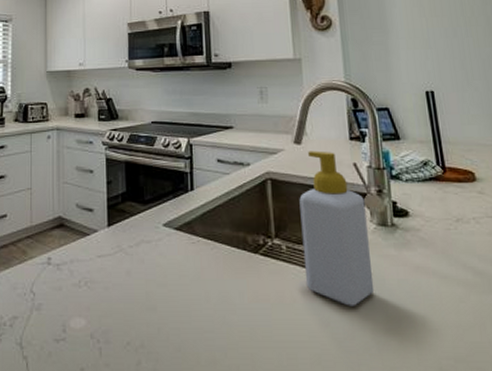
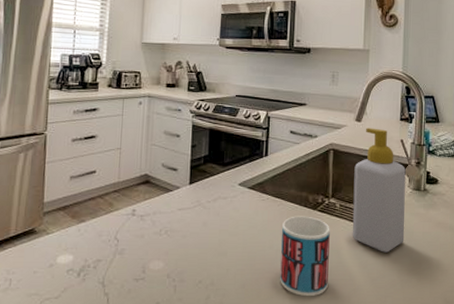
mug: none [219,261,283,364] -> present [280,216,330,297]

